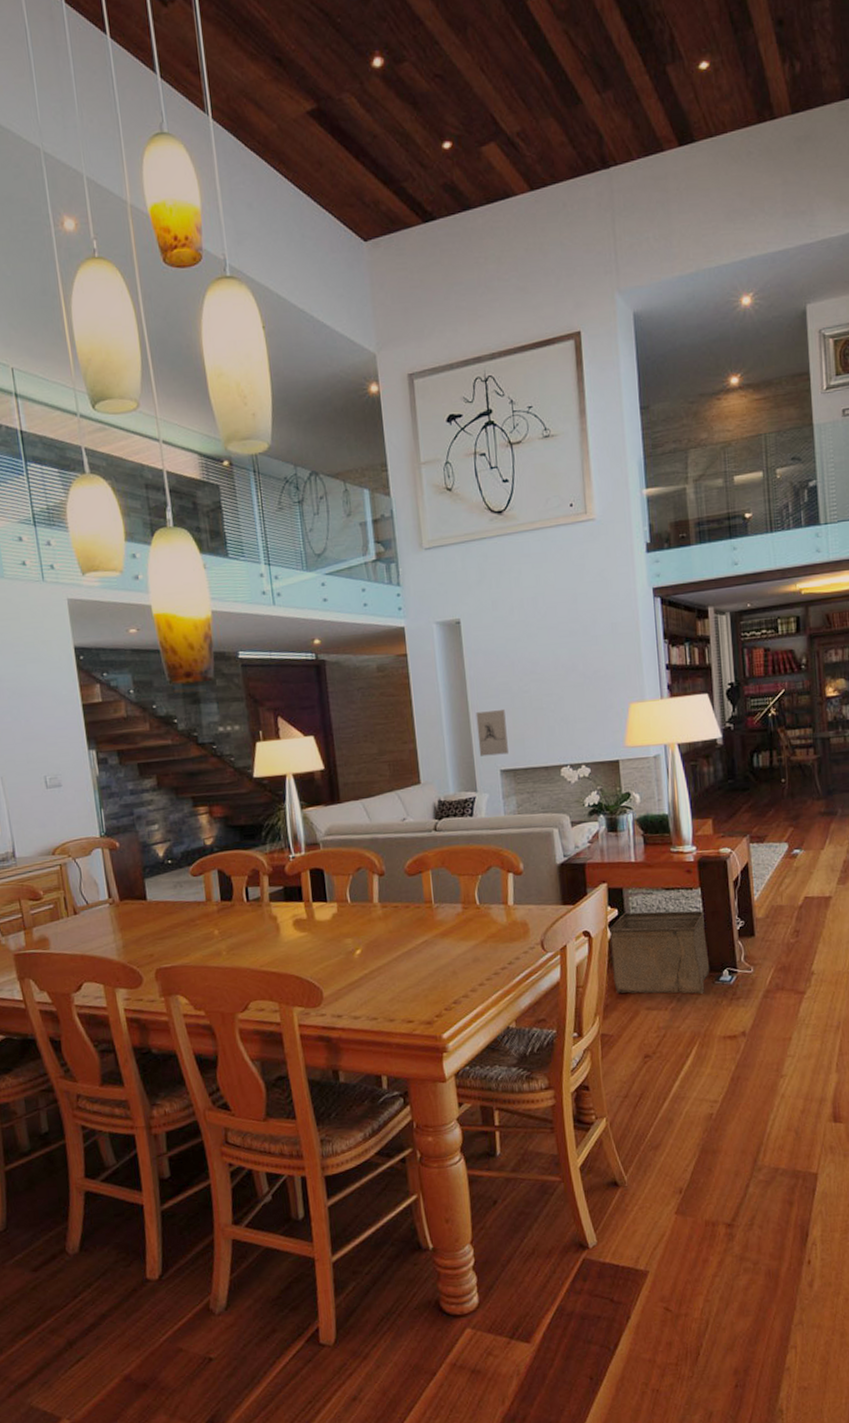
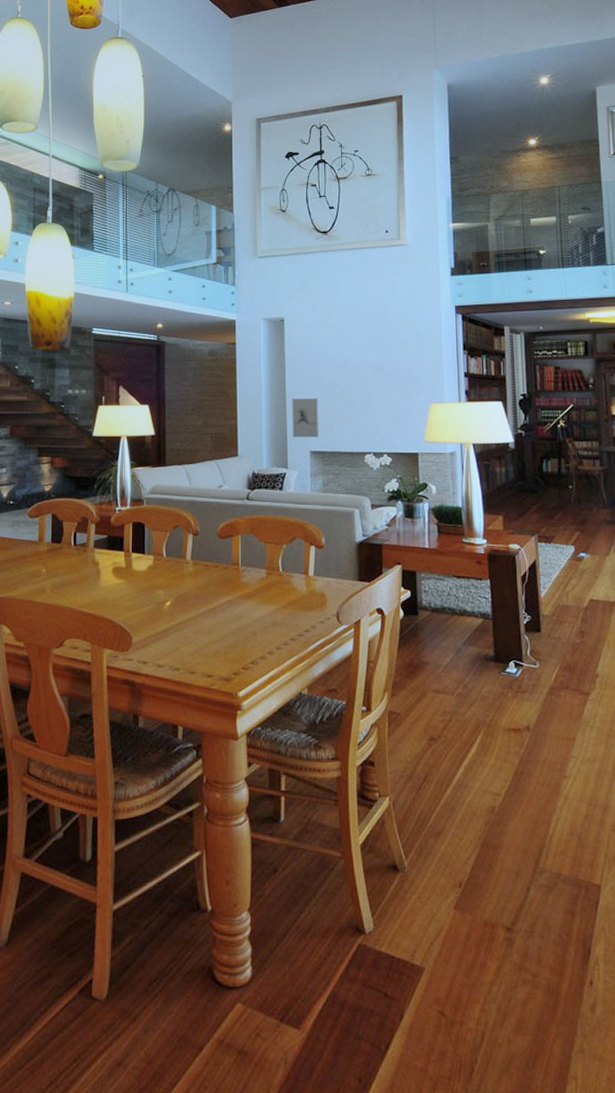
storage bin: present [608,910,710,994] -> none [401,595,497,683]

